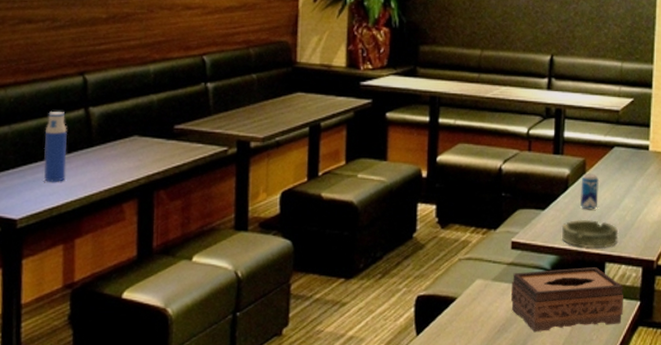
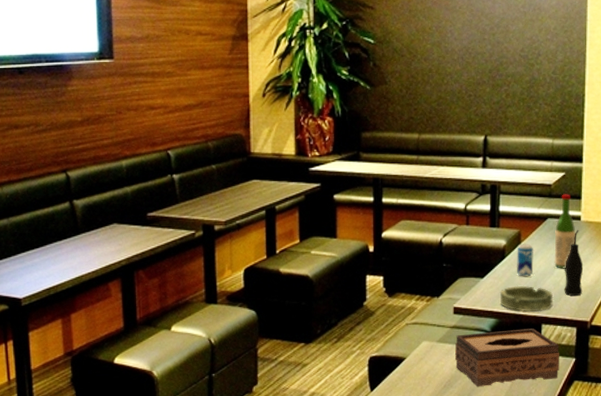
water bottle: present [43,112,67,182] -> none [38,205,59,266]
wine bottle: none [620,121,643,202] -> present [554,194,575,269]
bottle: none [630,161,651,233] -> present [564,230,584,297]

